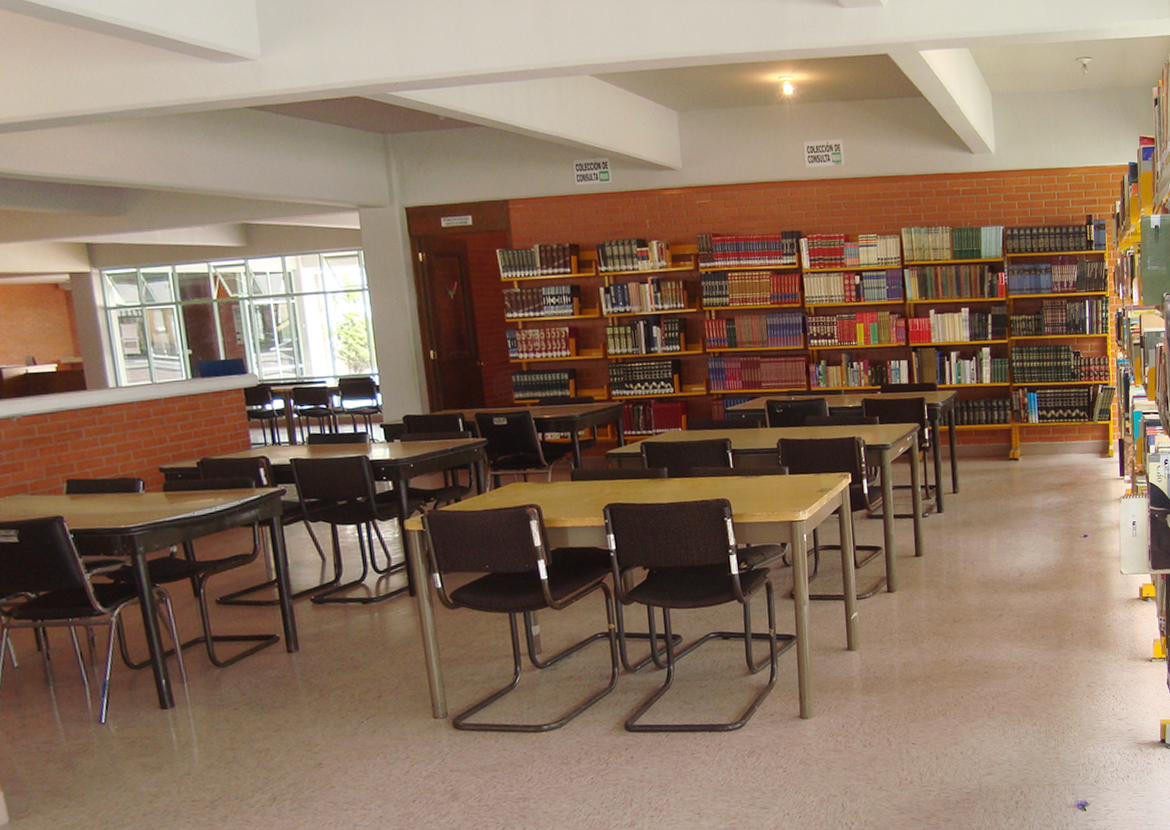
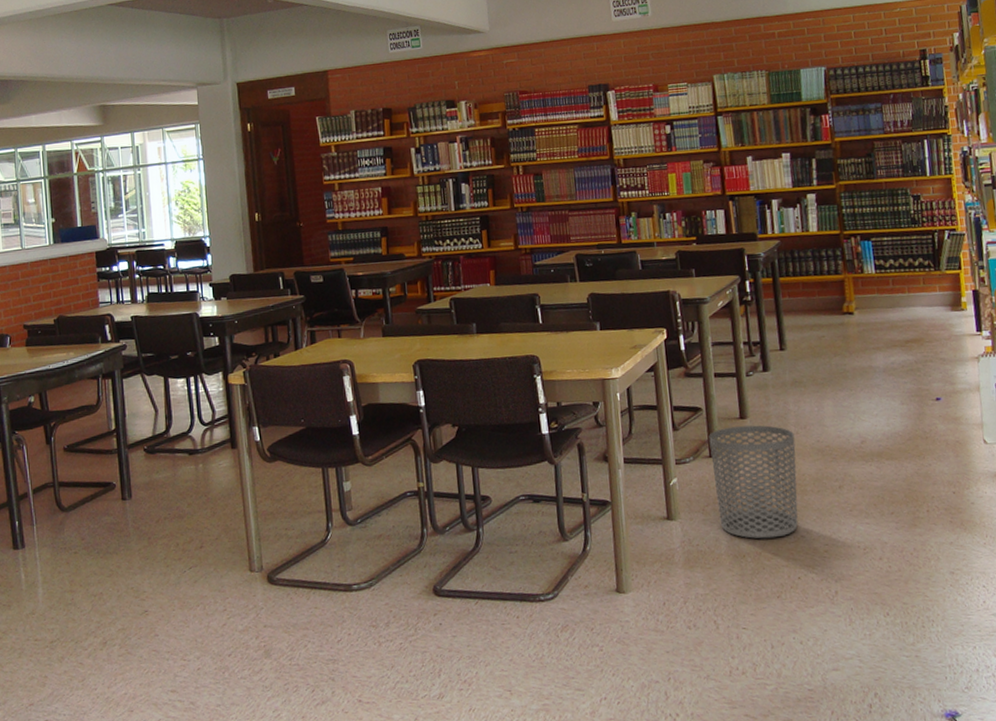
waste bin: none [887,562,964,664] -> present [709,425,798,539]

